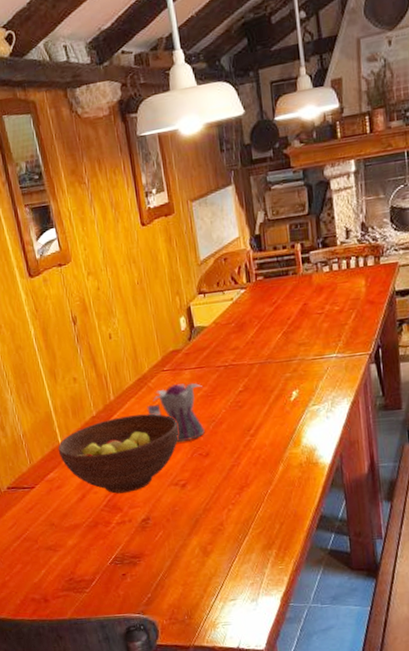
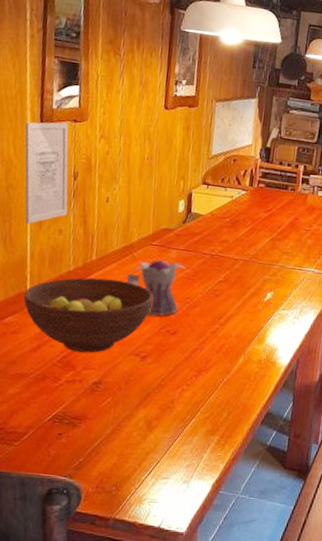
wall art: none [16,268,77,380] -> present [24,122,69,224]

